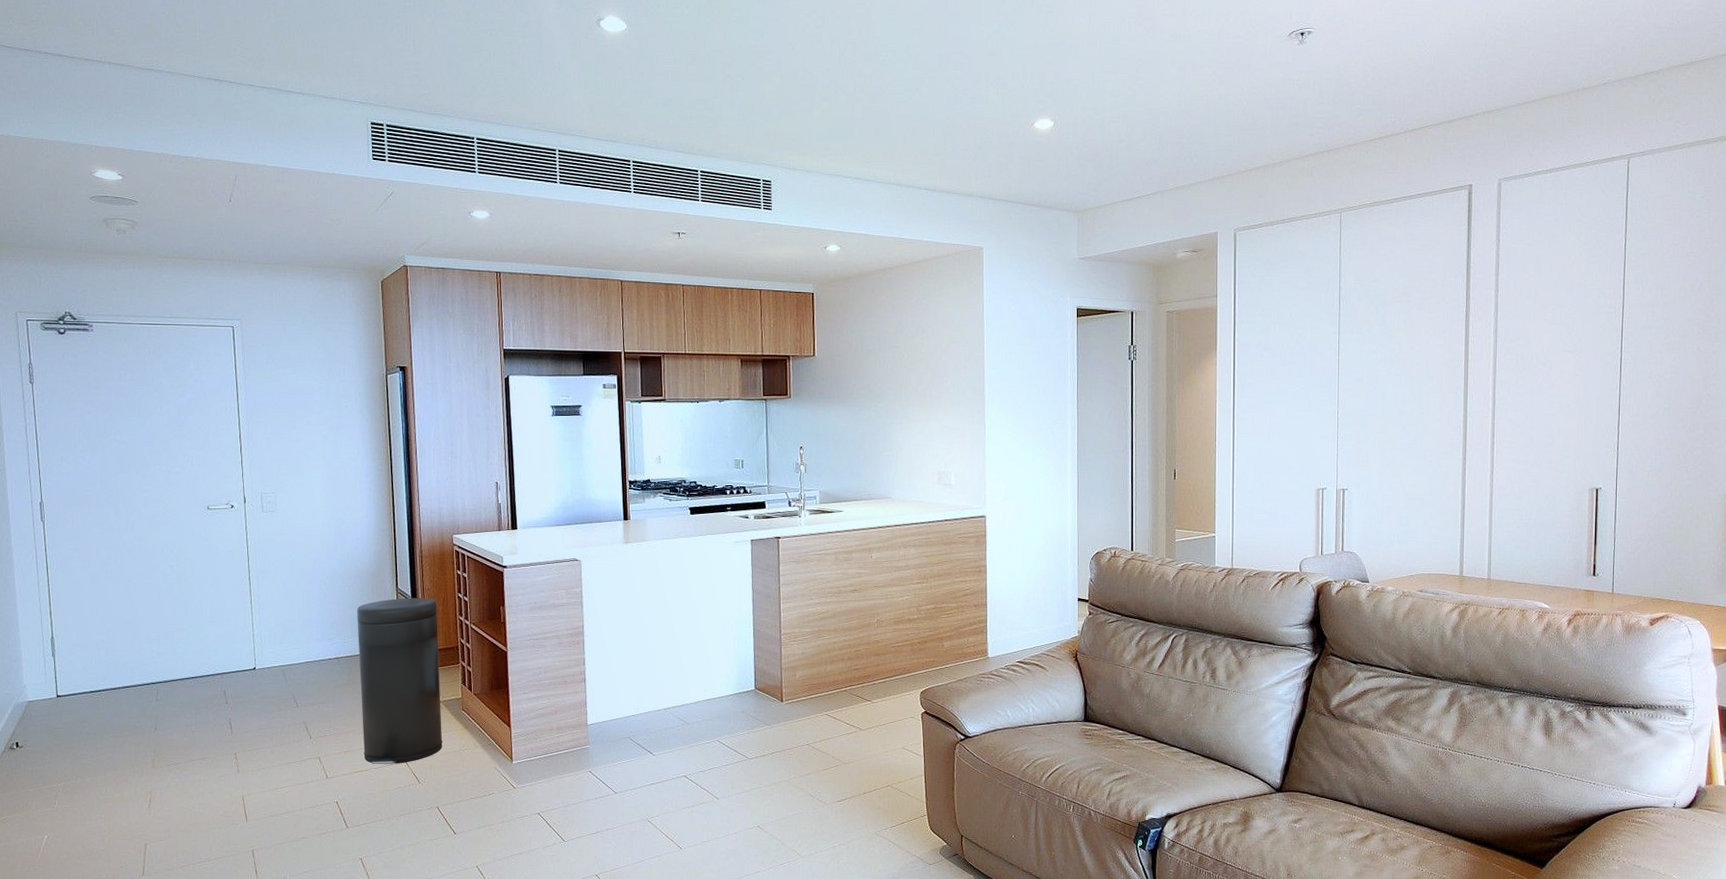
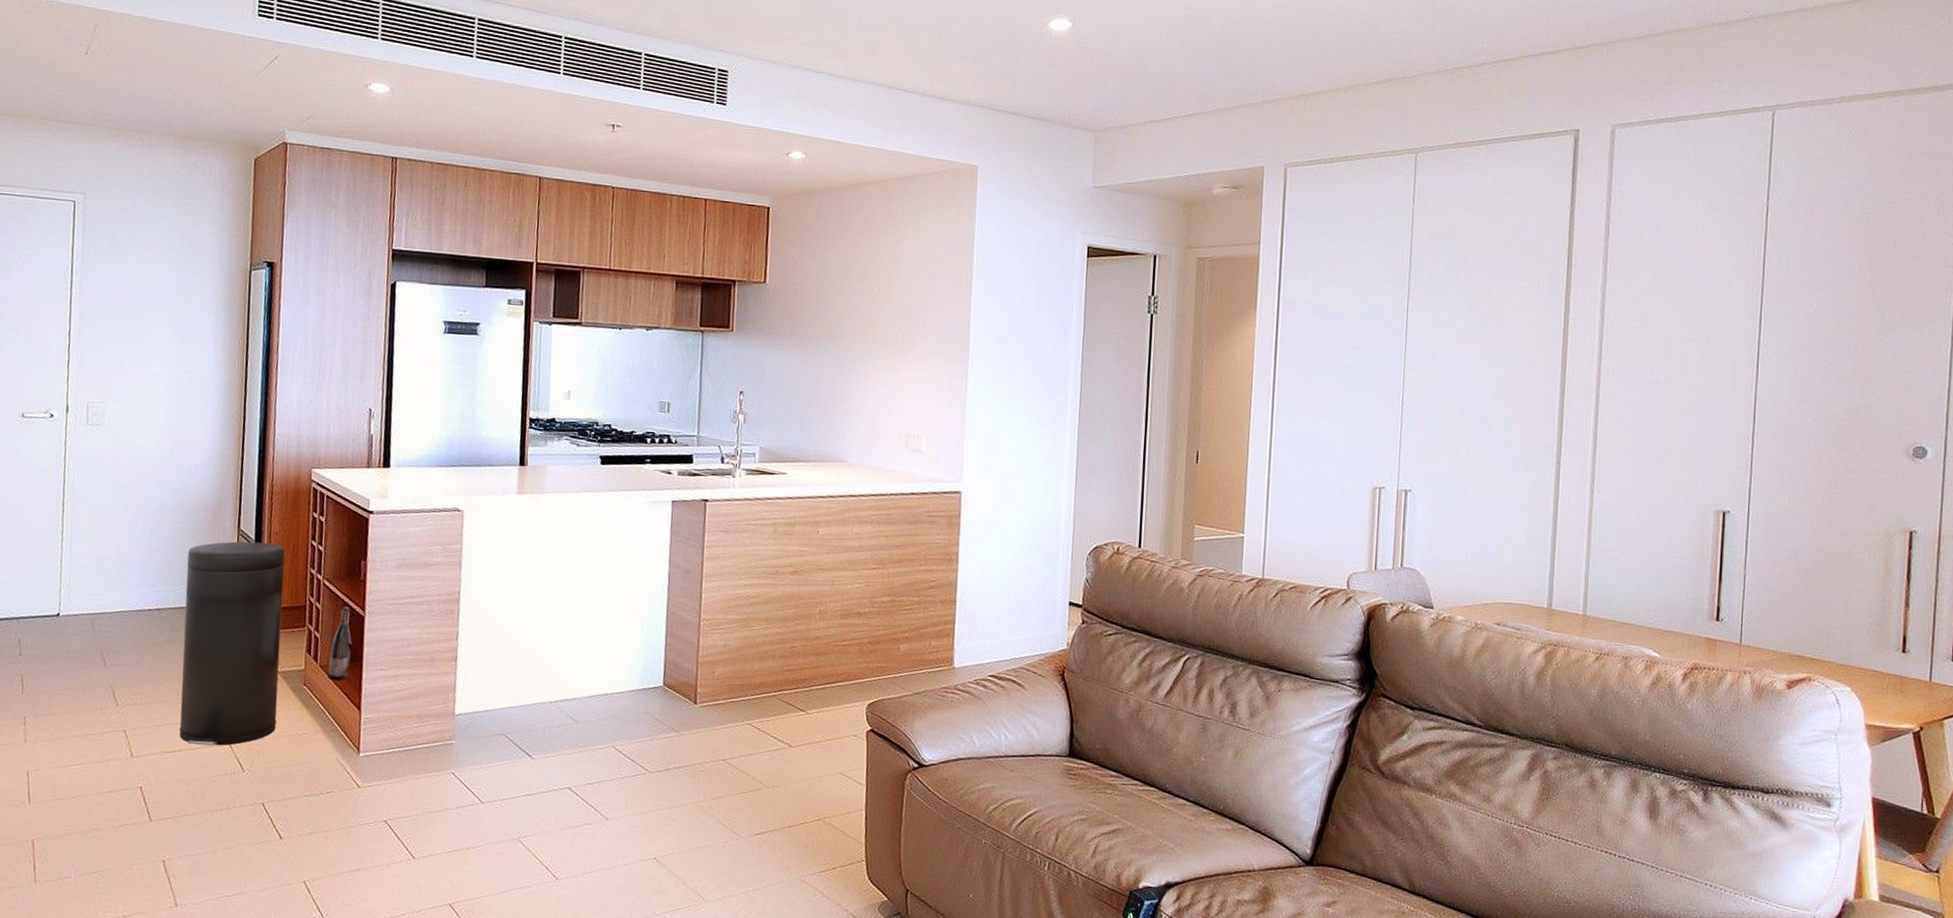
wine bottle: none [481,645,498,704] -> present [328,606,352,681]

